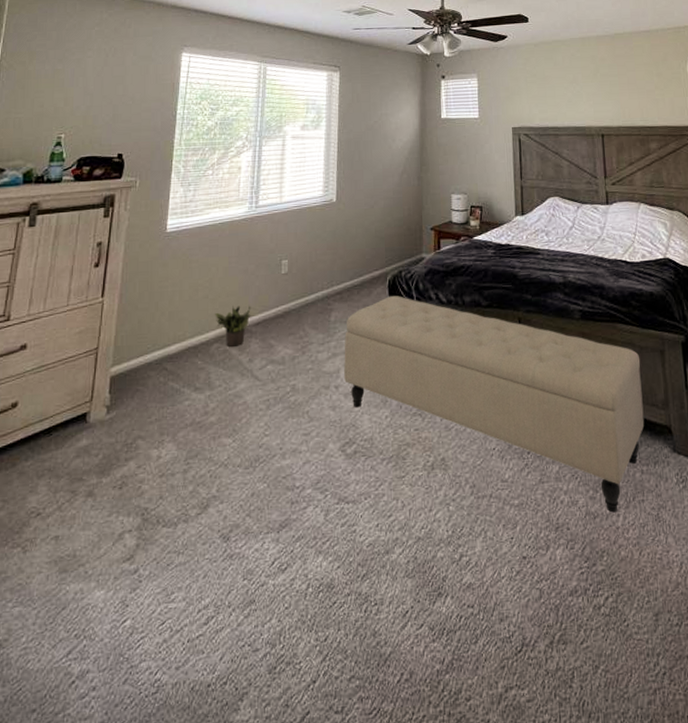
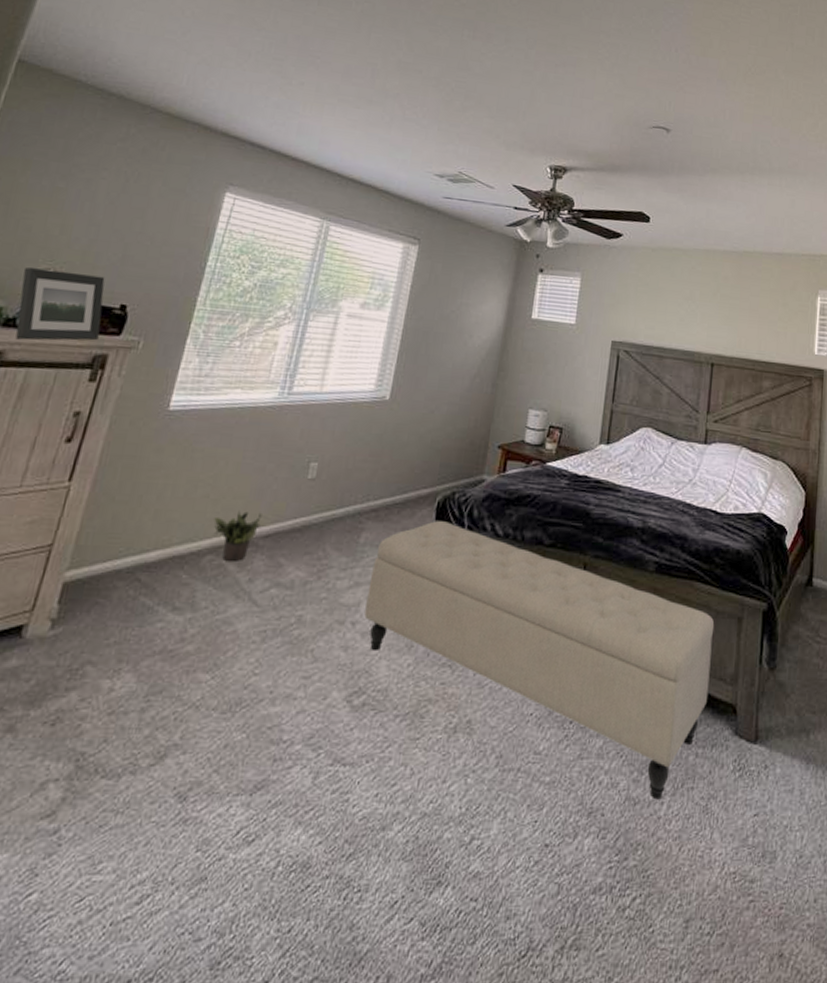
picture frame: none [43,134,106,192] -> present [15,267,105,341]

